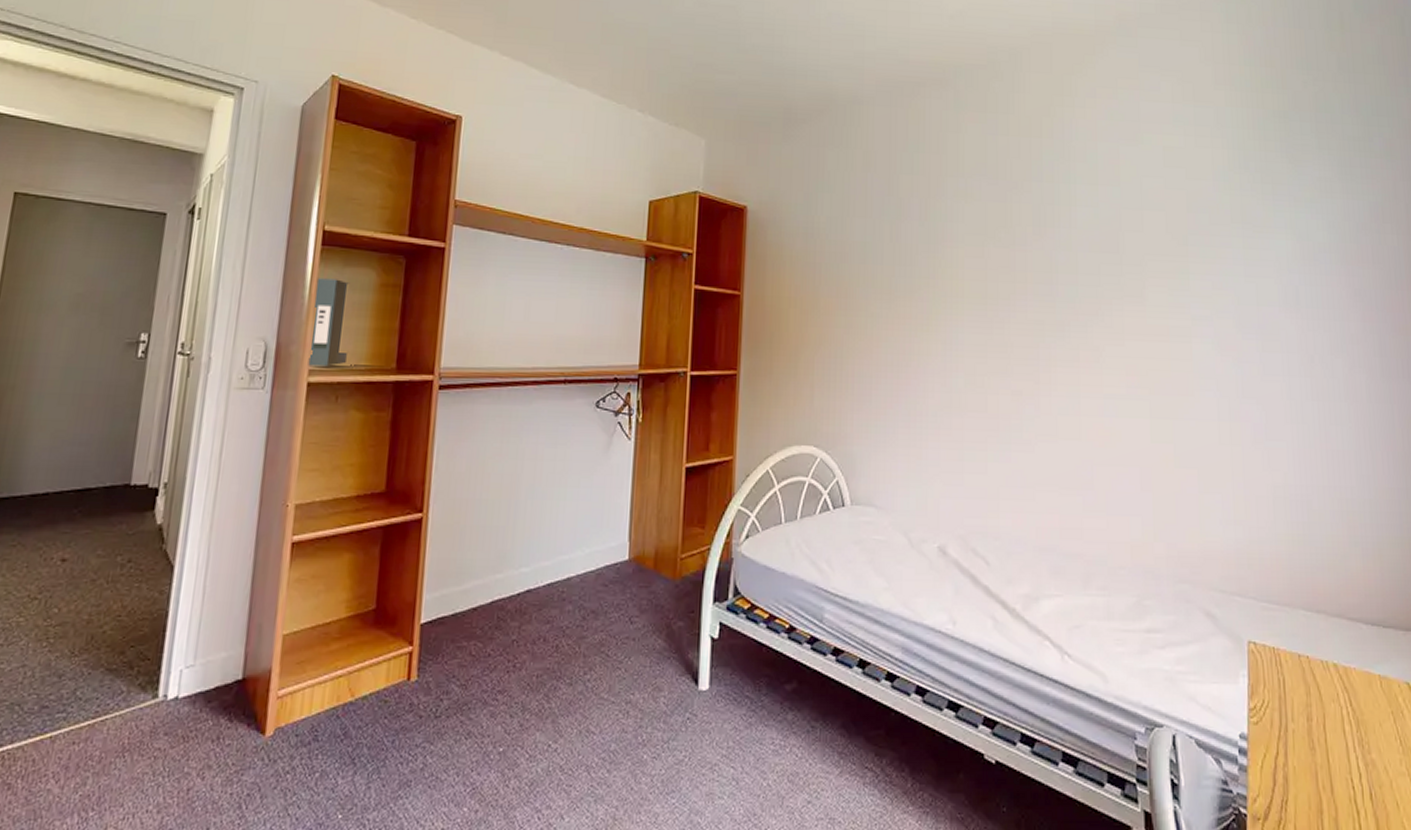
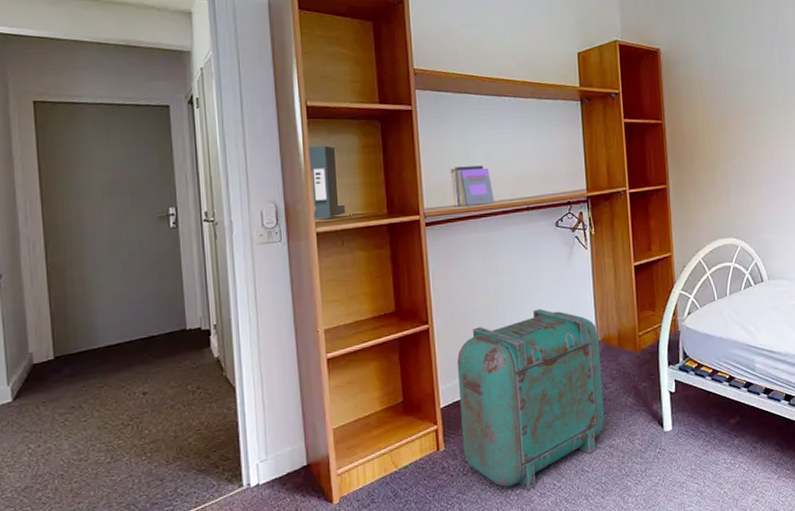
suitcase: none [440,509,631,749] -> present [456,309,605,490]
books: none [475,321,527,372] -> present [450,165,494,207]

